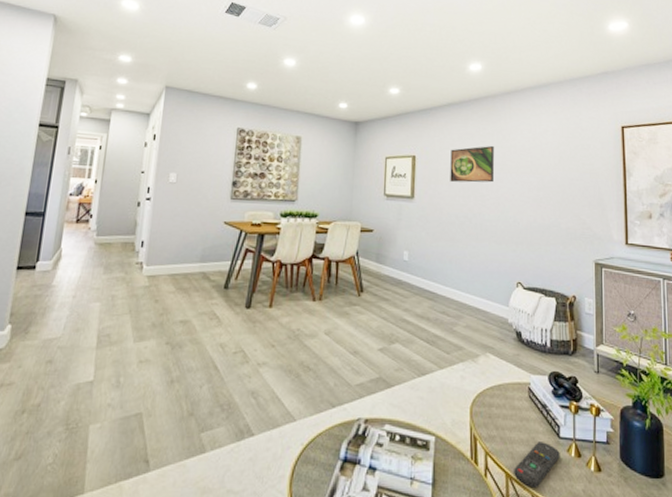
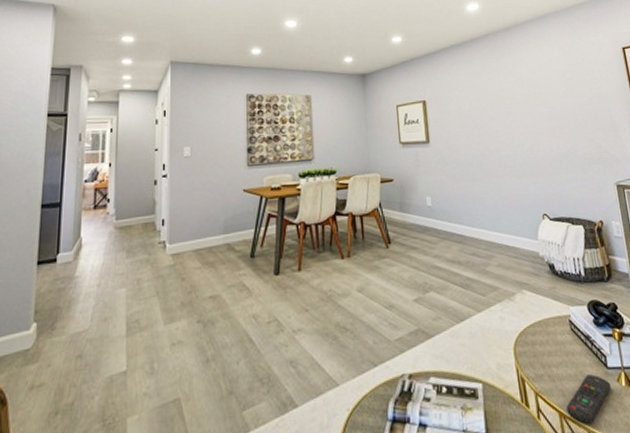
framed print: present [450,145,494,183] -> none [459,81,506,122]

